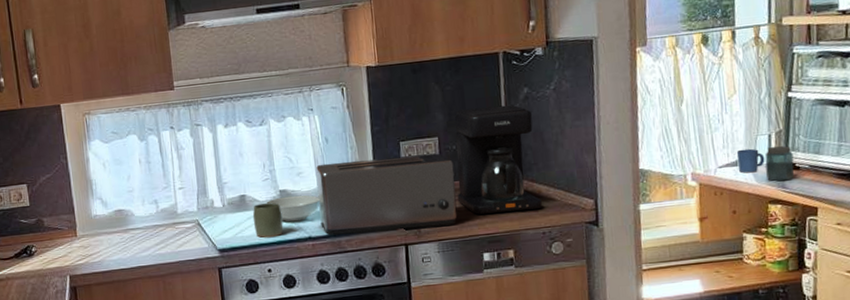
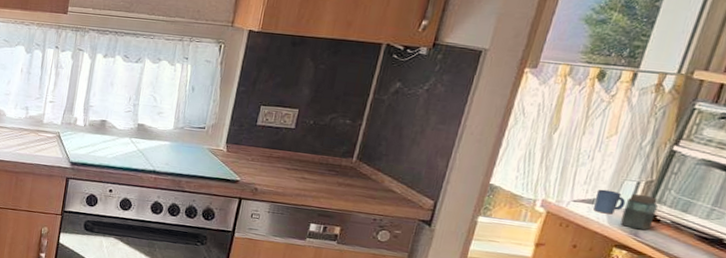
mug: present [252,202,284,238] -> none [106,131,136,163]
bowl: present [266,195,320,222] -> none [123,129,172,155]
toaster: present [315,153,458,237] -> none [167,109,307,192]
coffee maker: present [455,104,542,215] -> none [300,89,398,197]

